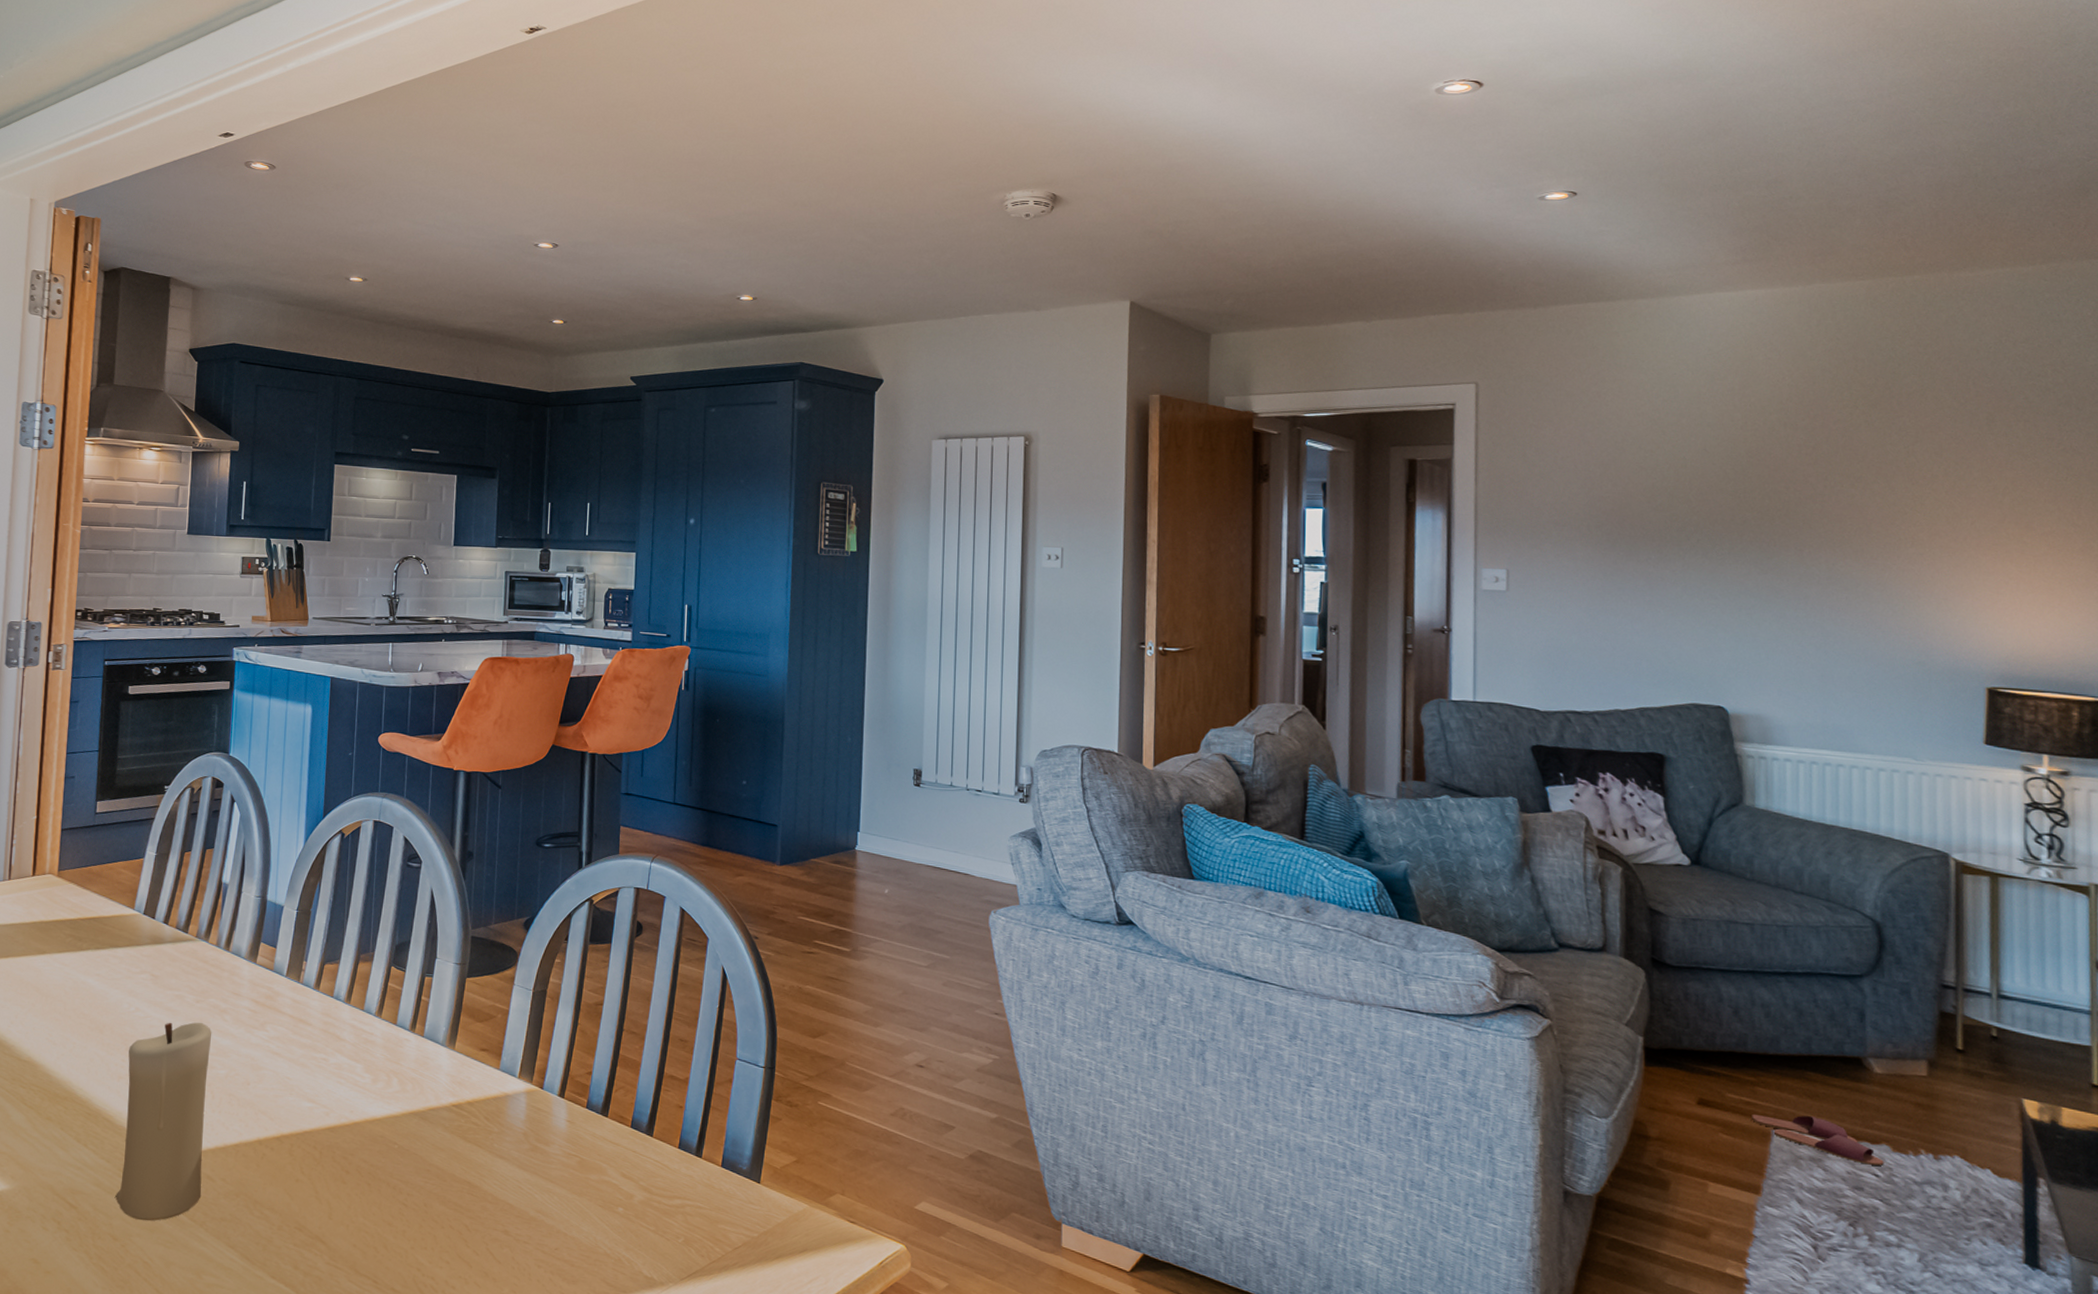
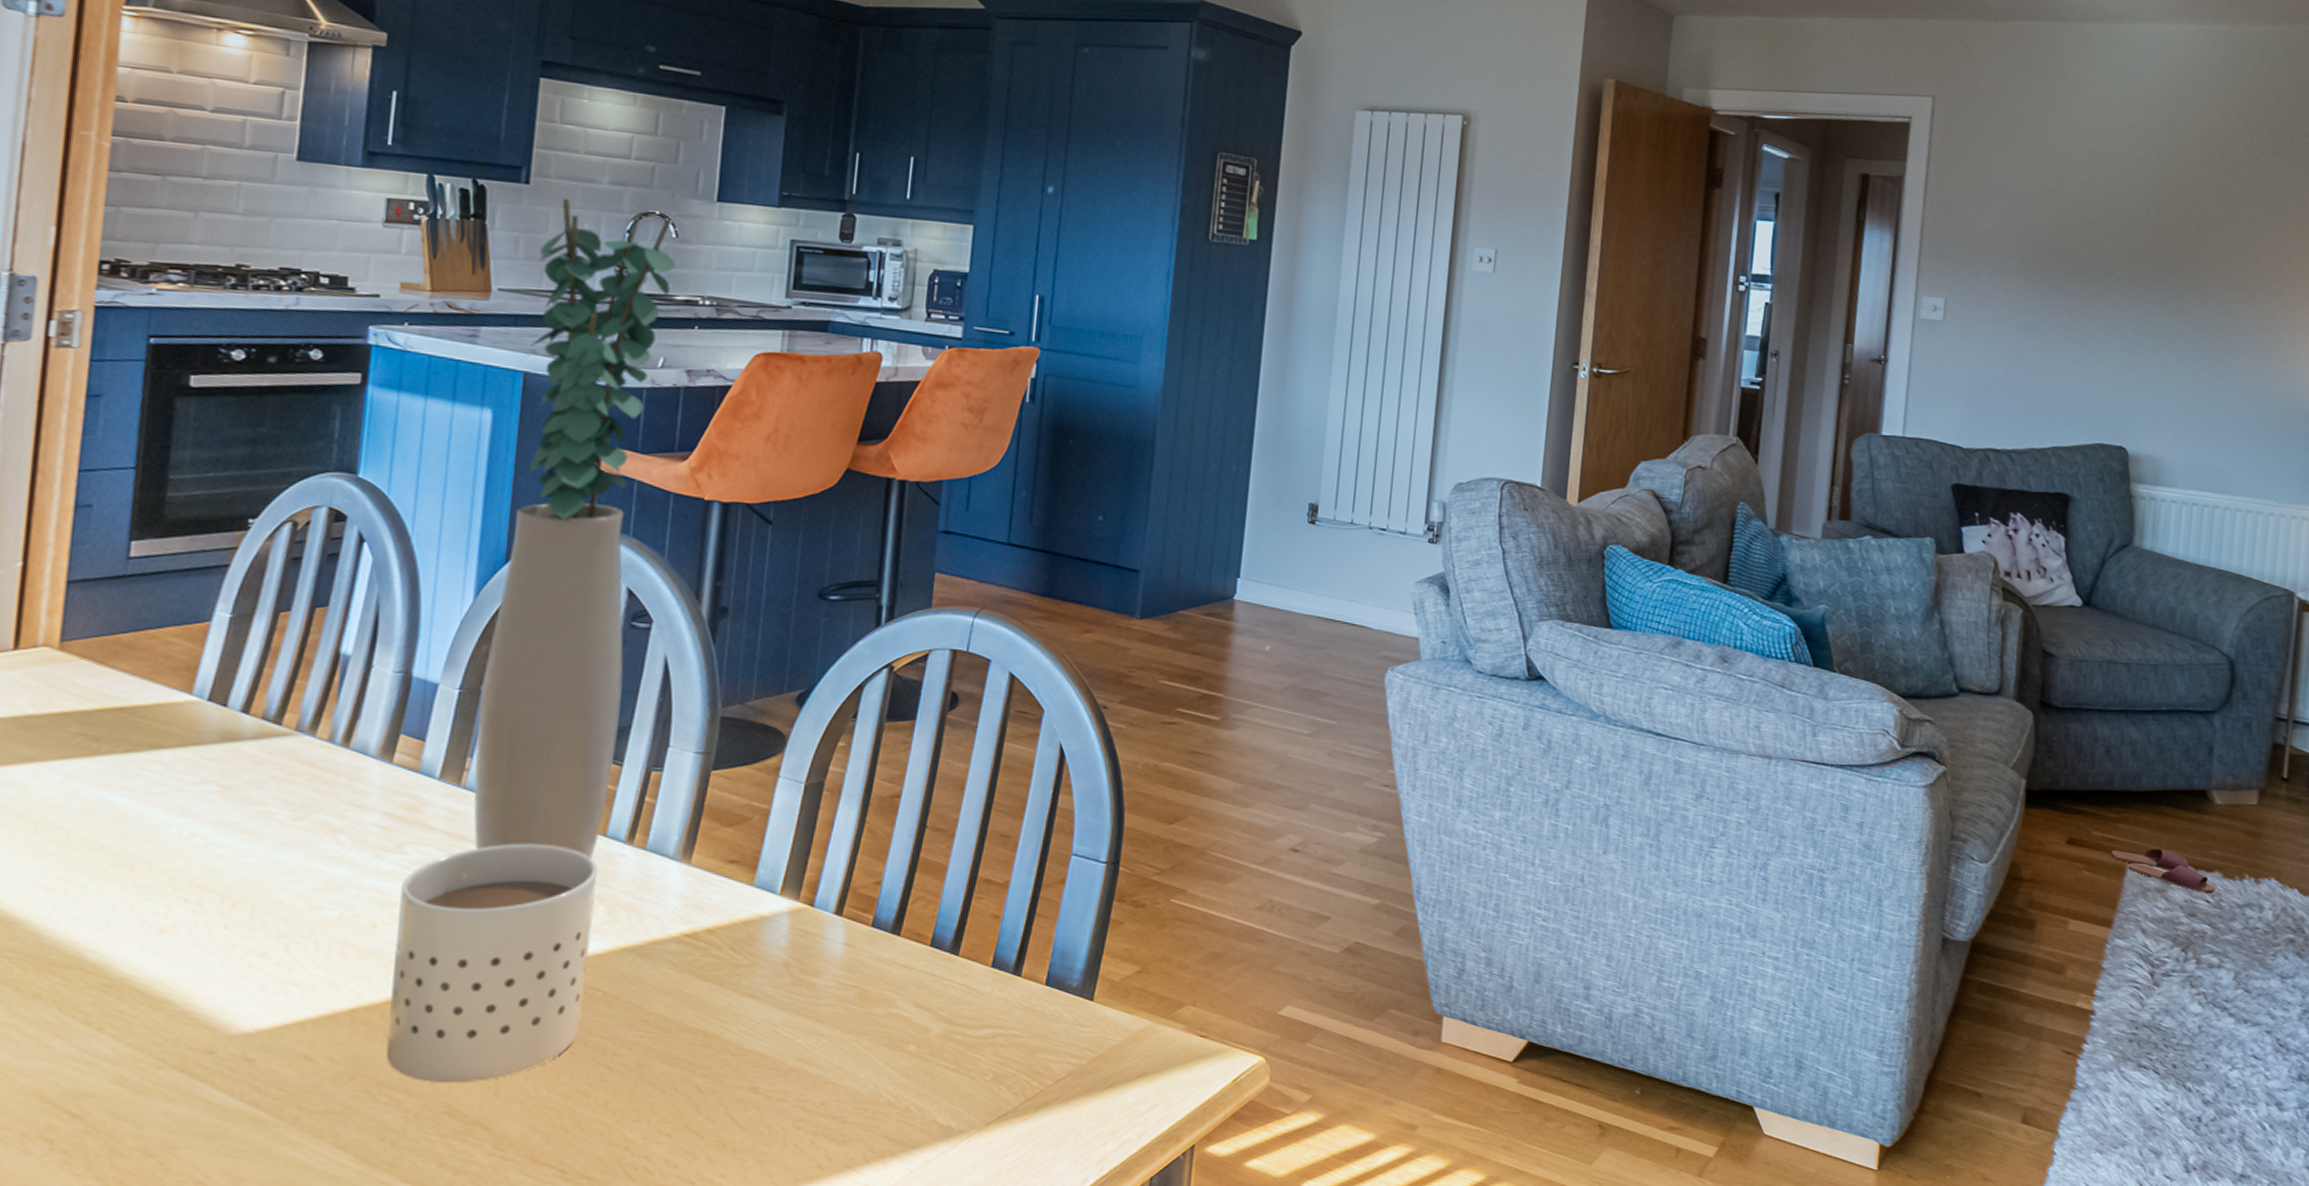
candle: present [115,1022,212,1221] -> none [150,847,318,1126]
mug: none [258,1027,391,1207] -> present [385,844,597,1084]
vase: none [308,550,428,1042] -> present [473,199,676,859]

